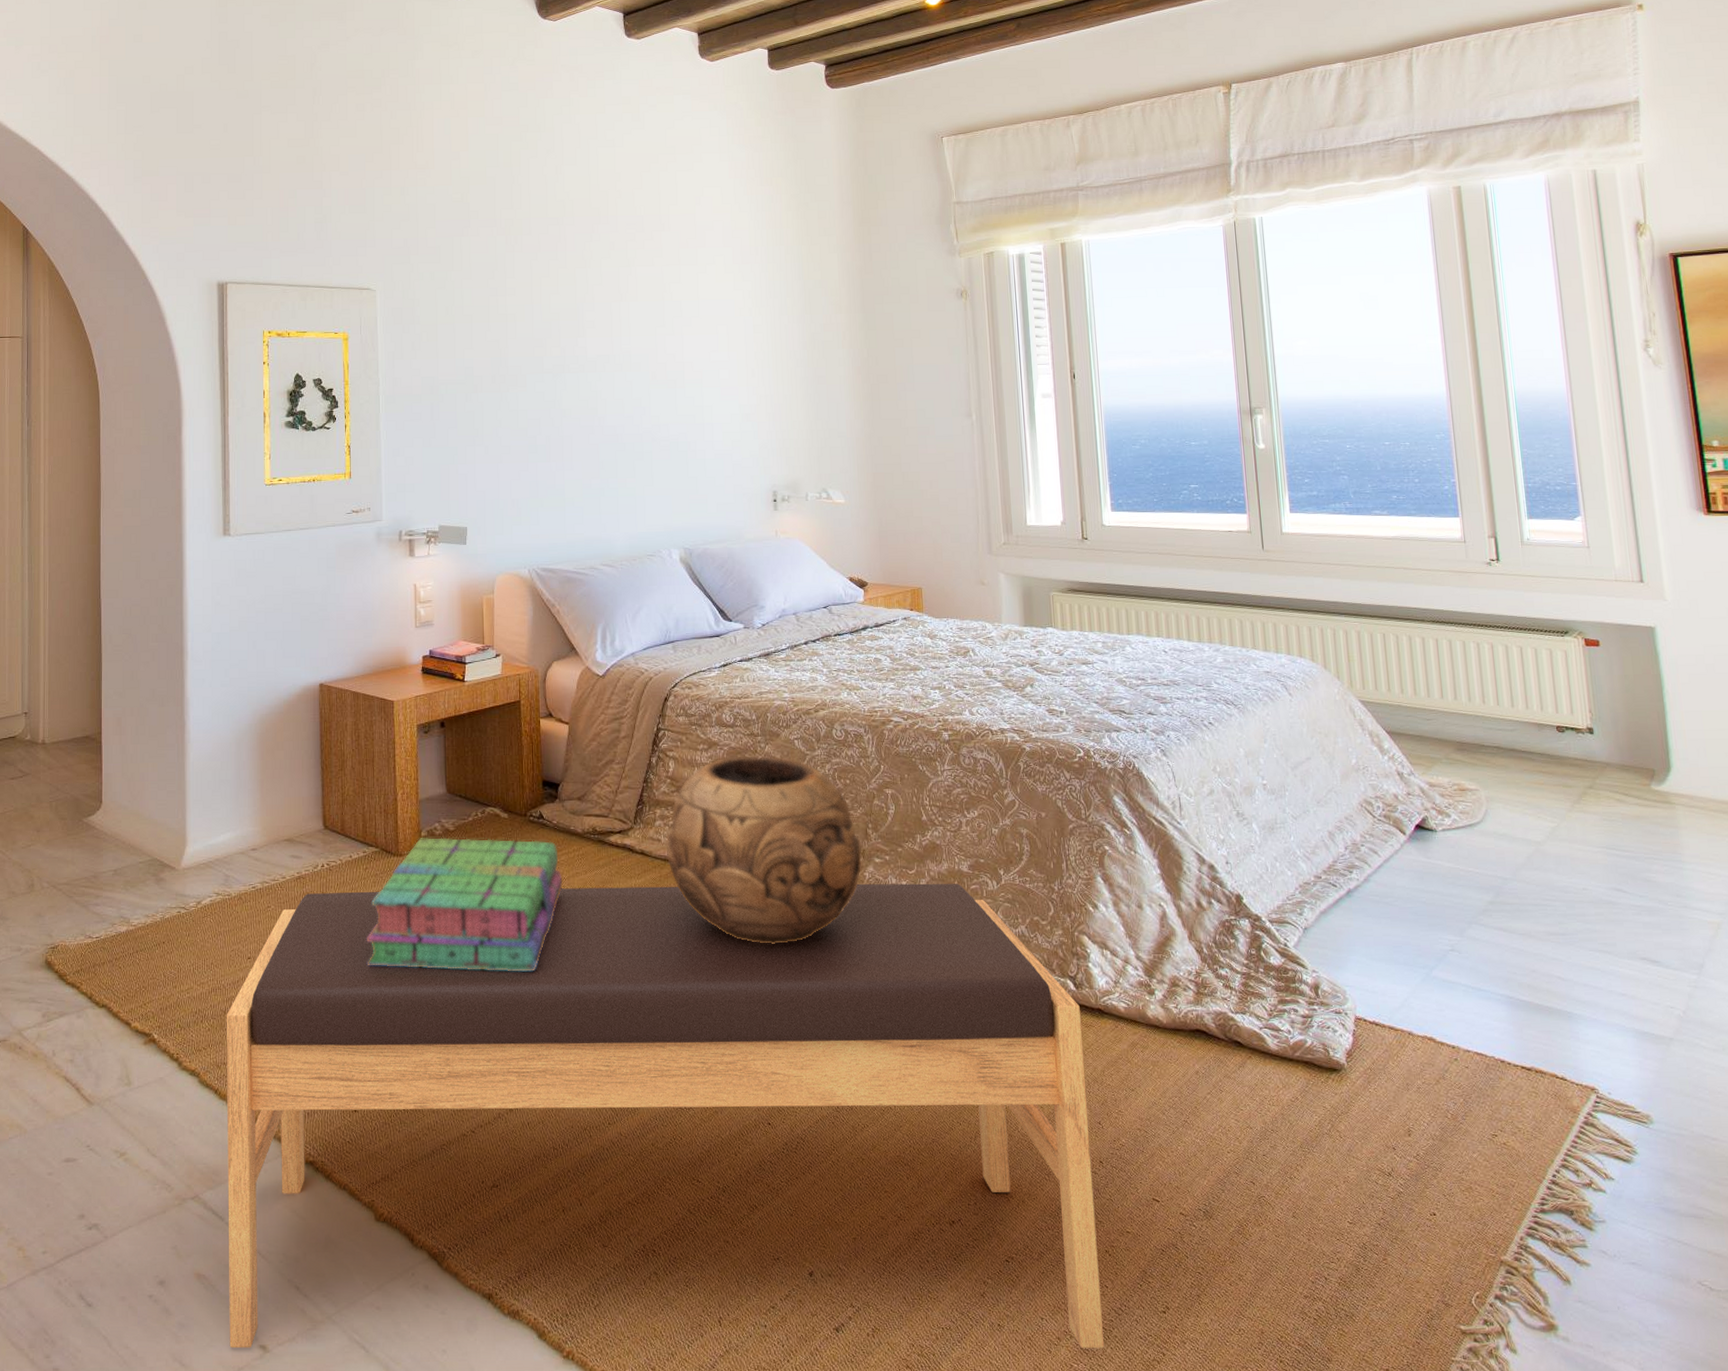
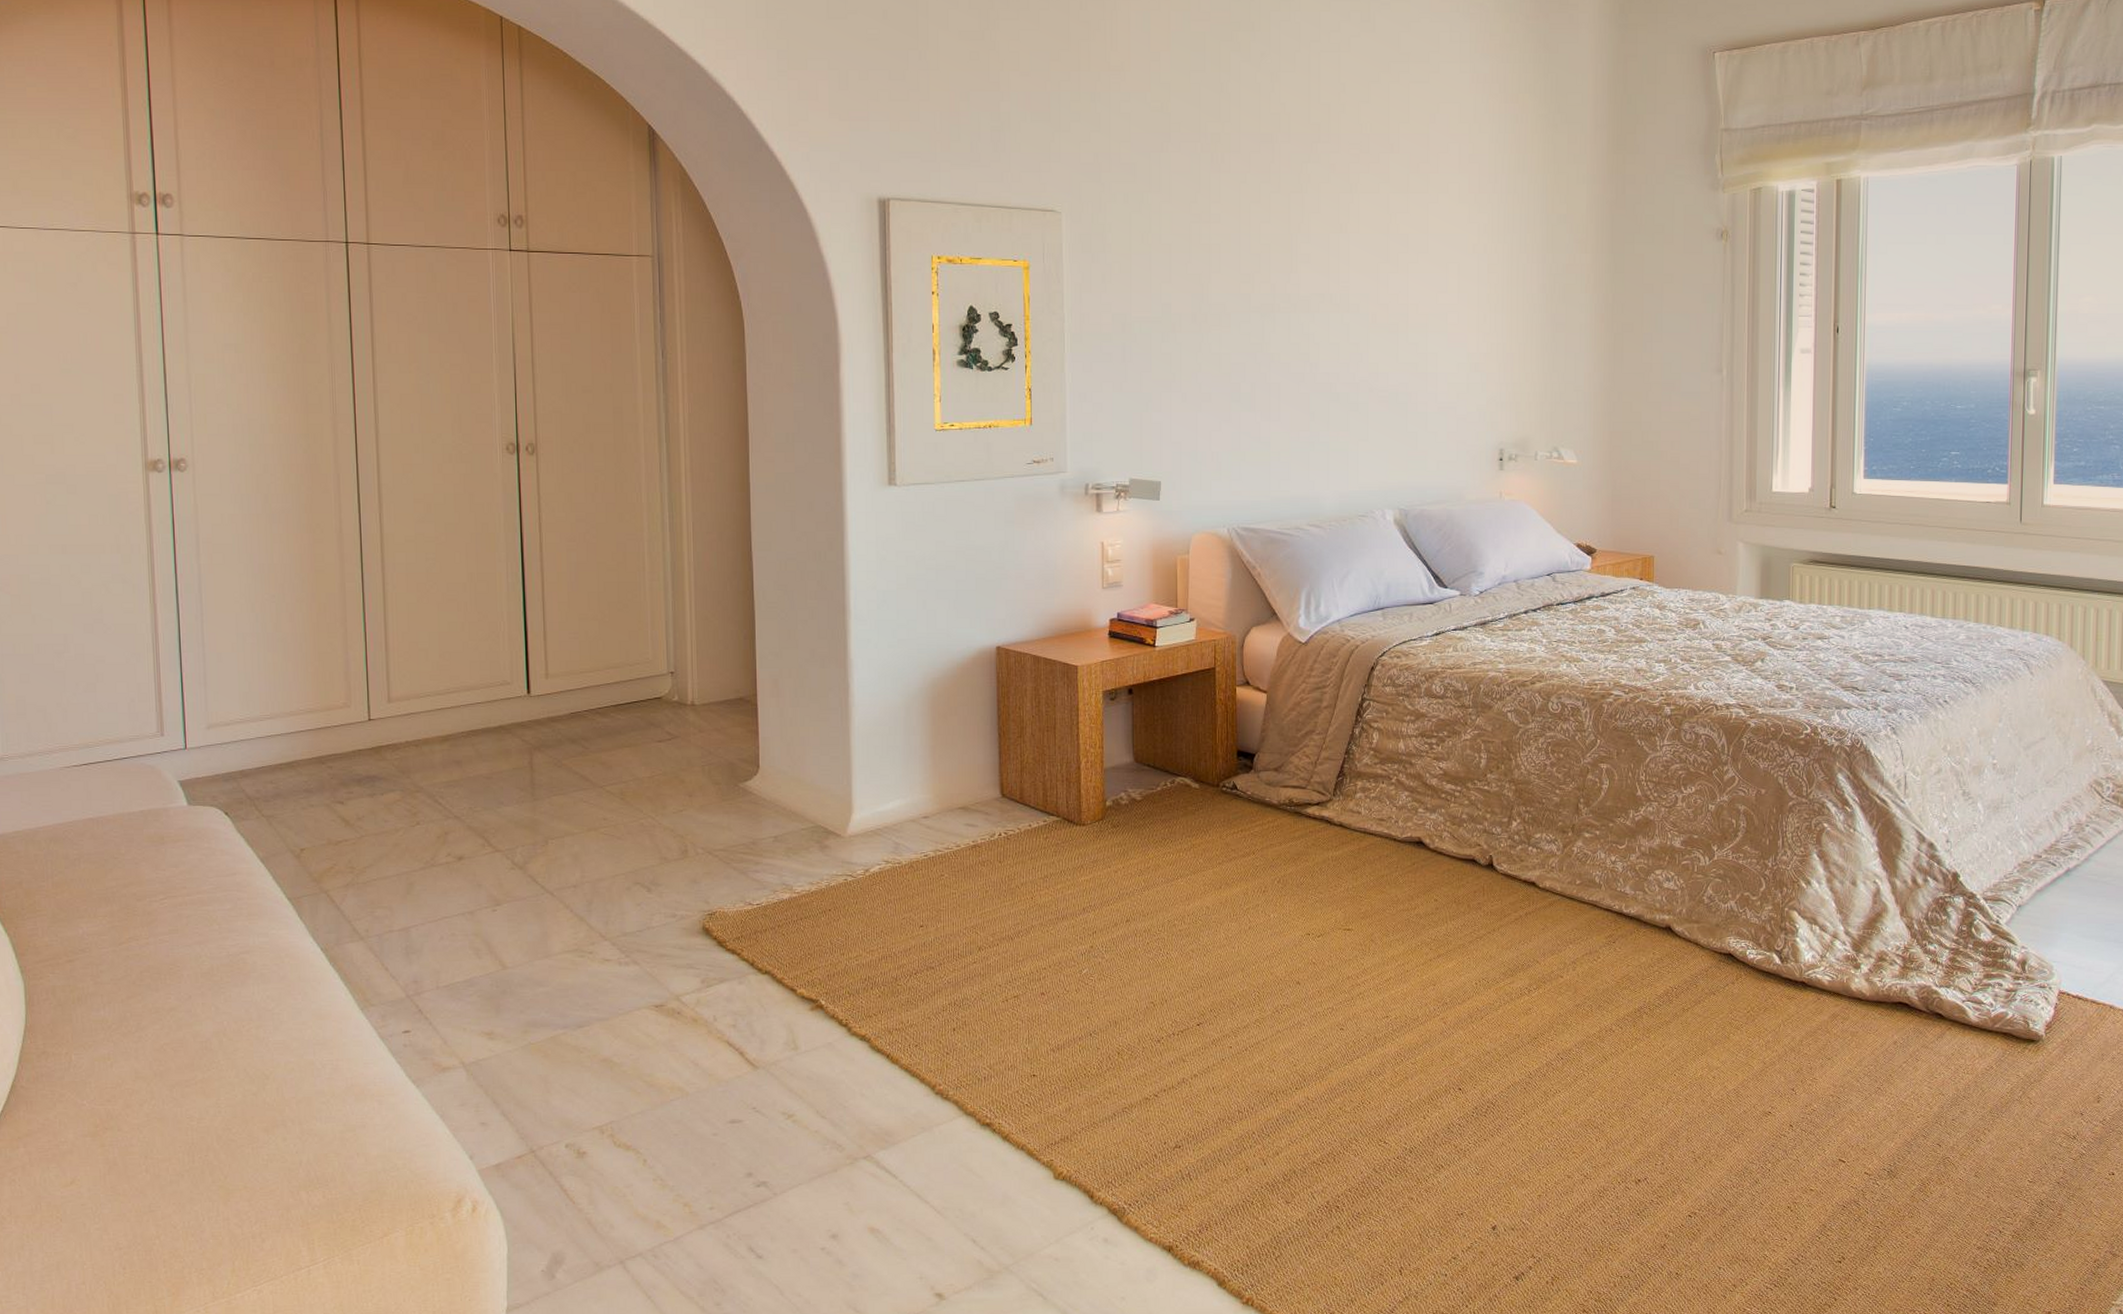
bench: present [226,883,1104,1349] -> none [897,858,1783,1297]
stack of books: present [367,837,563,972] -> none [1047,807,1256,942]
decorative bowl: present [665,756,862,944] -> none [1366,728,1572,917]

